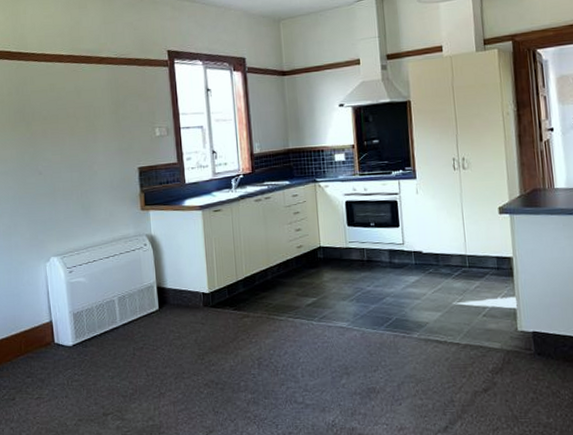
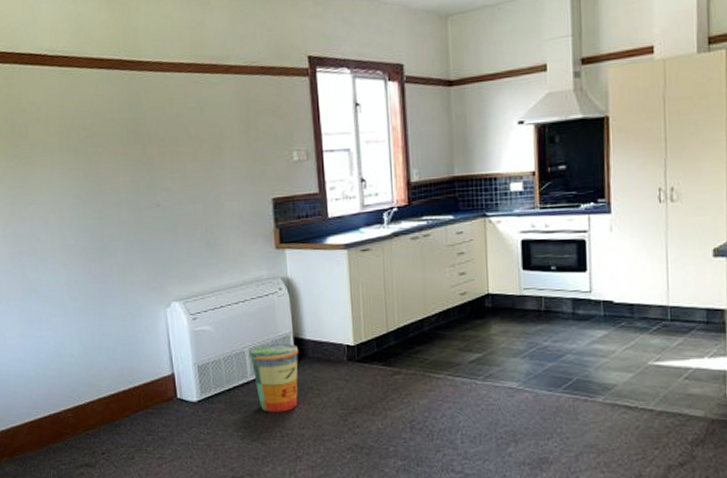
trash can: none [119,292,162,354] -> present [250,344,299,413]

